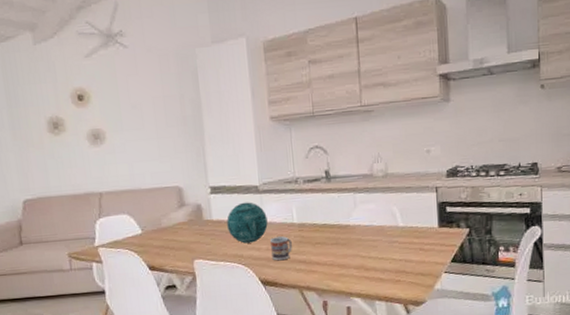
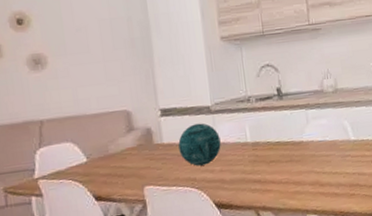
cup: present [270,236,292,261] -> none [224,156,247,182]

